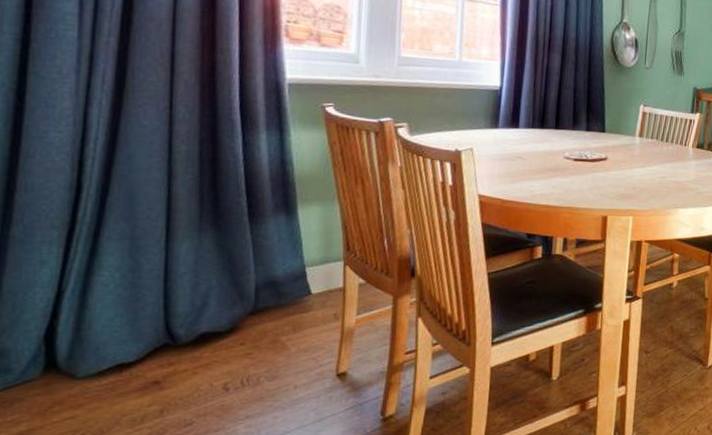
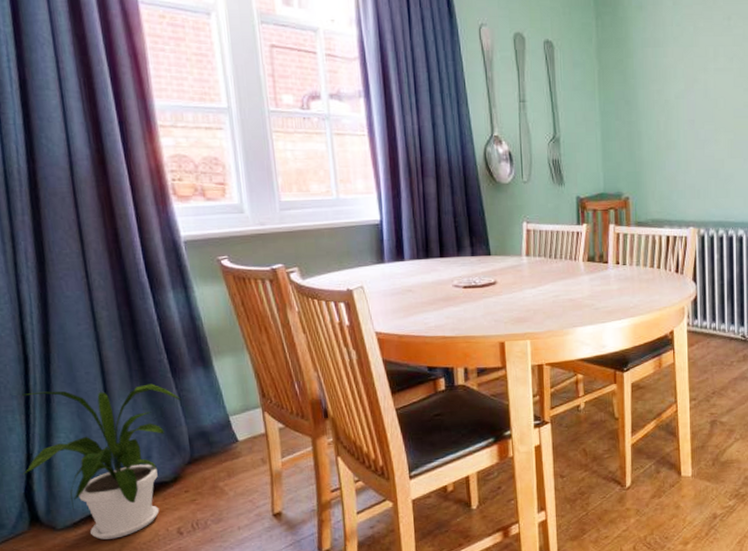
house plant: none [46,224,255,392] -> present [22,384,181,540]

